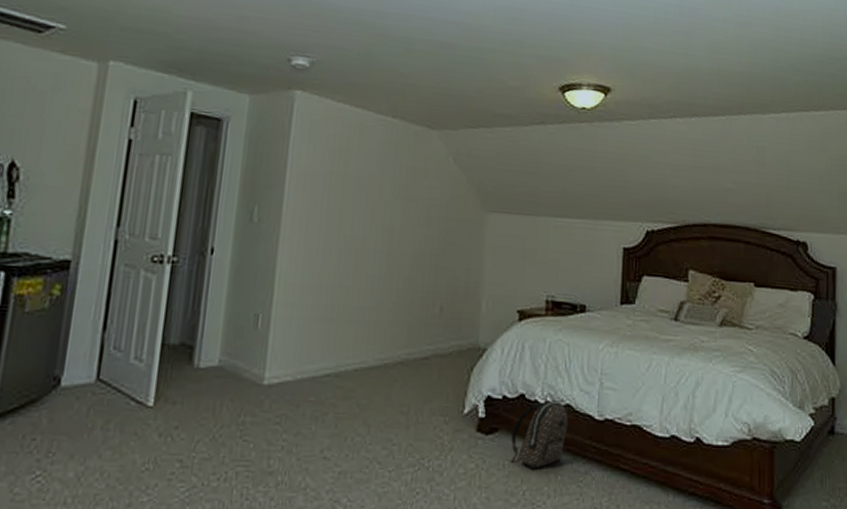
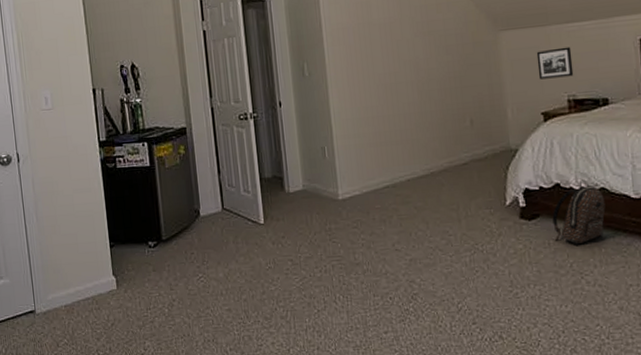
picture frame: none [520,242,557,275] -> present [536,47,574,80]

